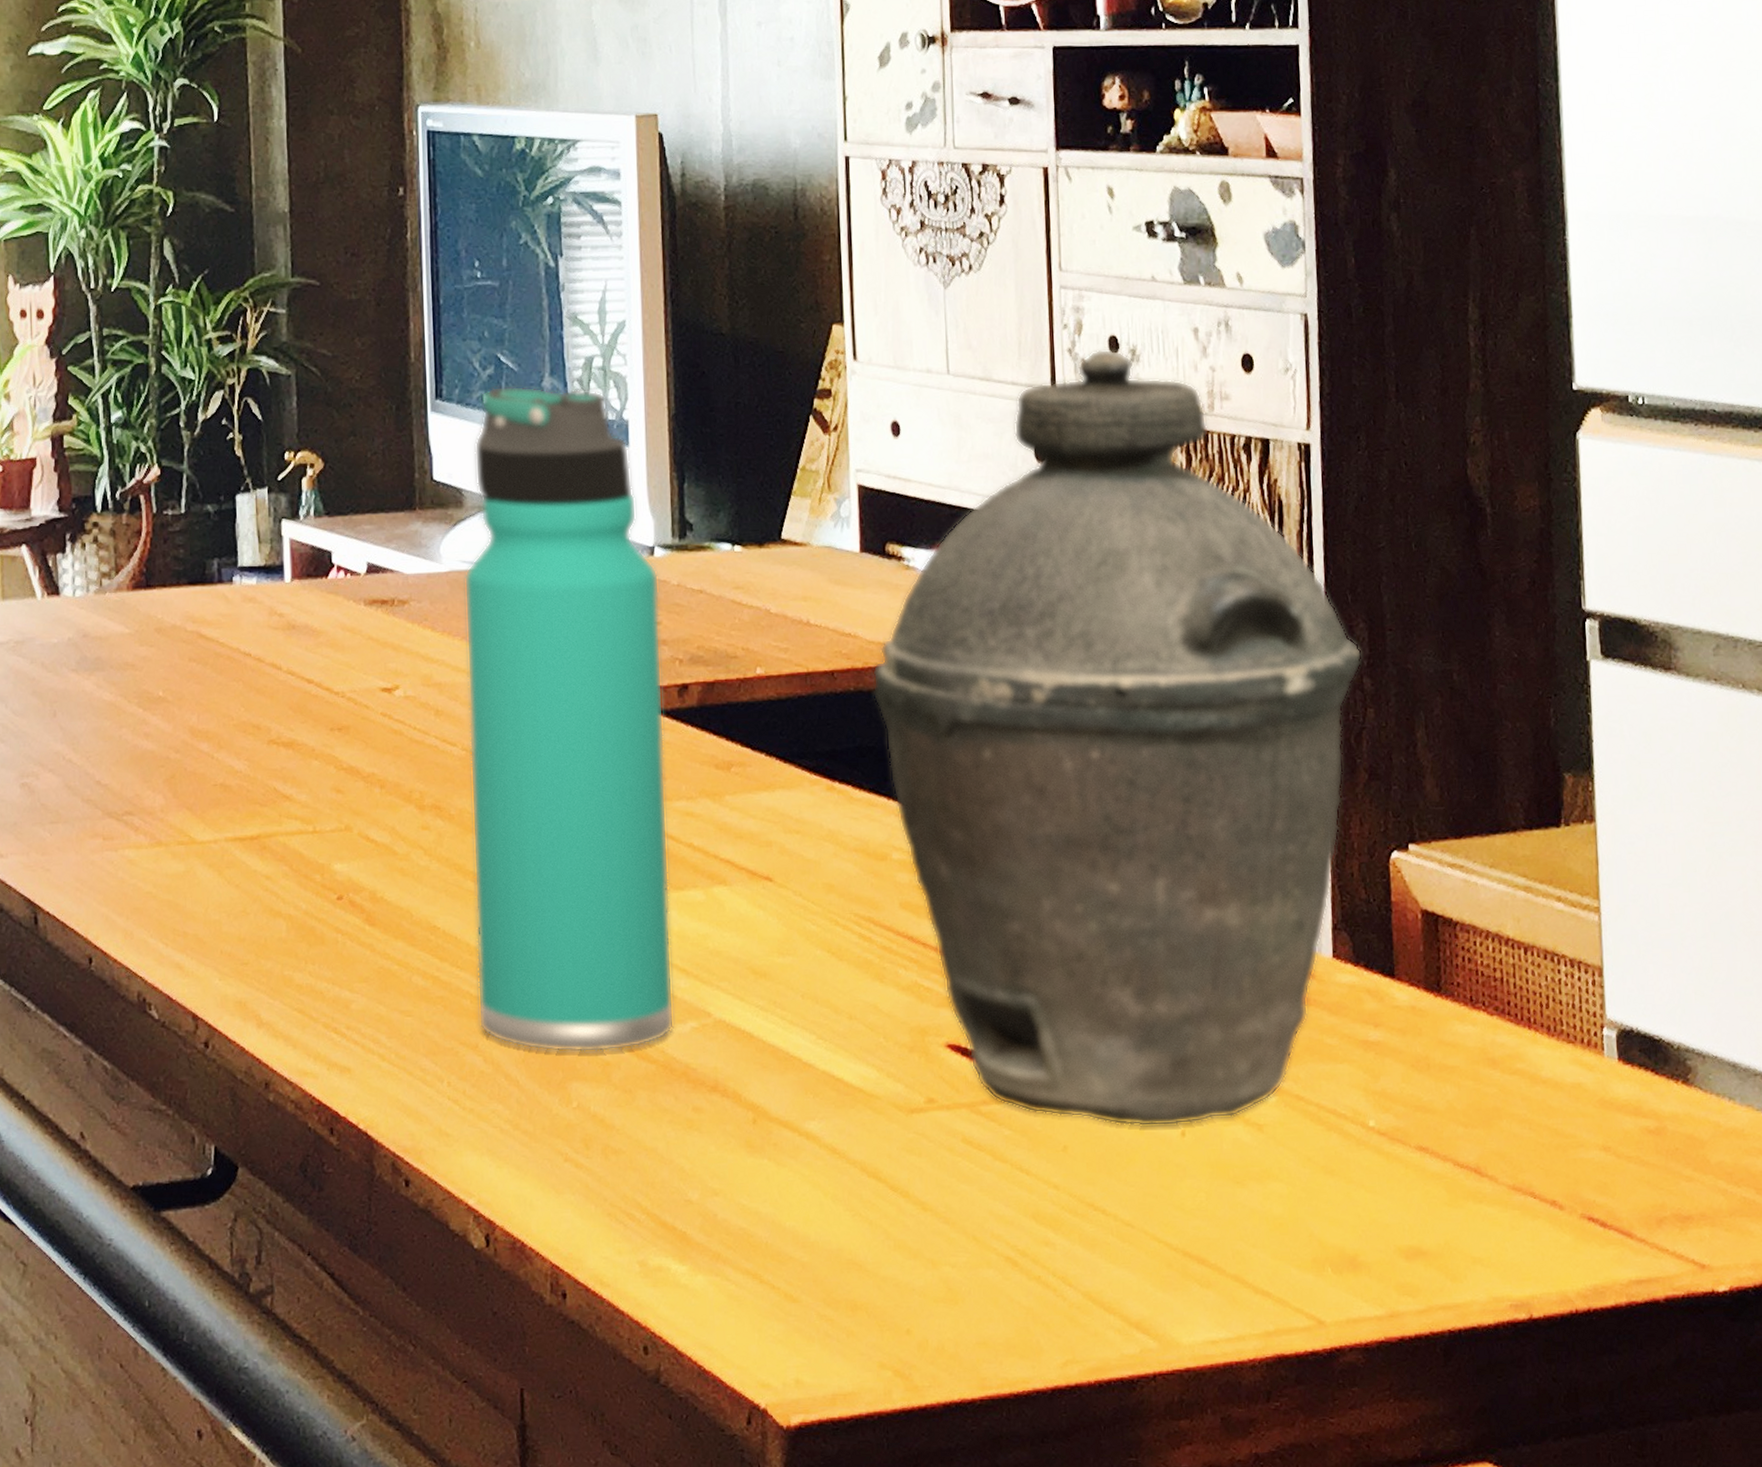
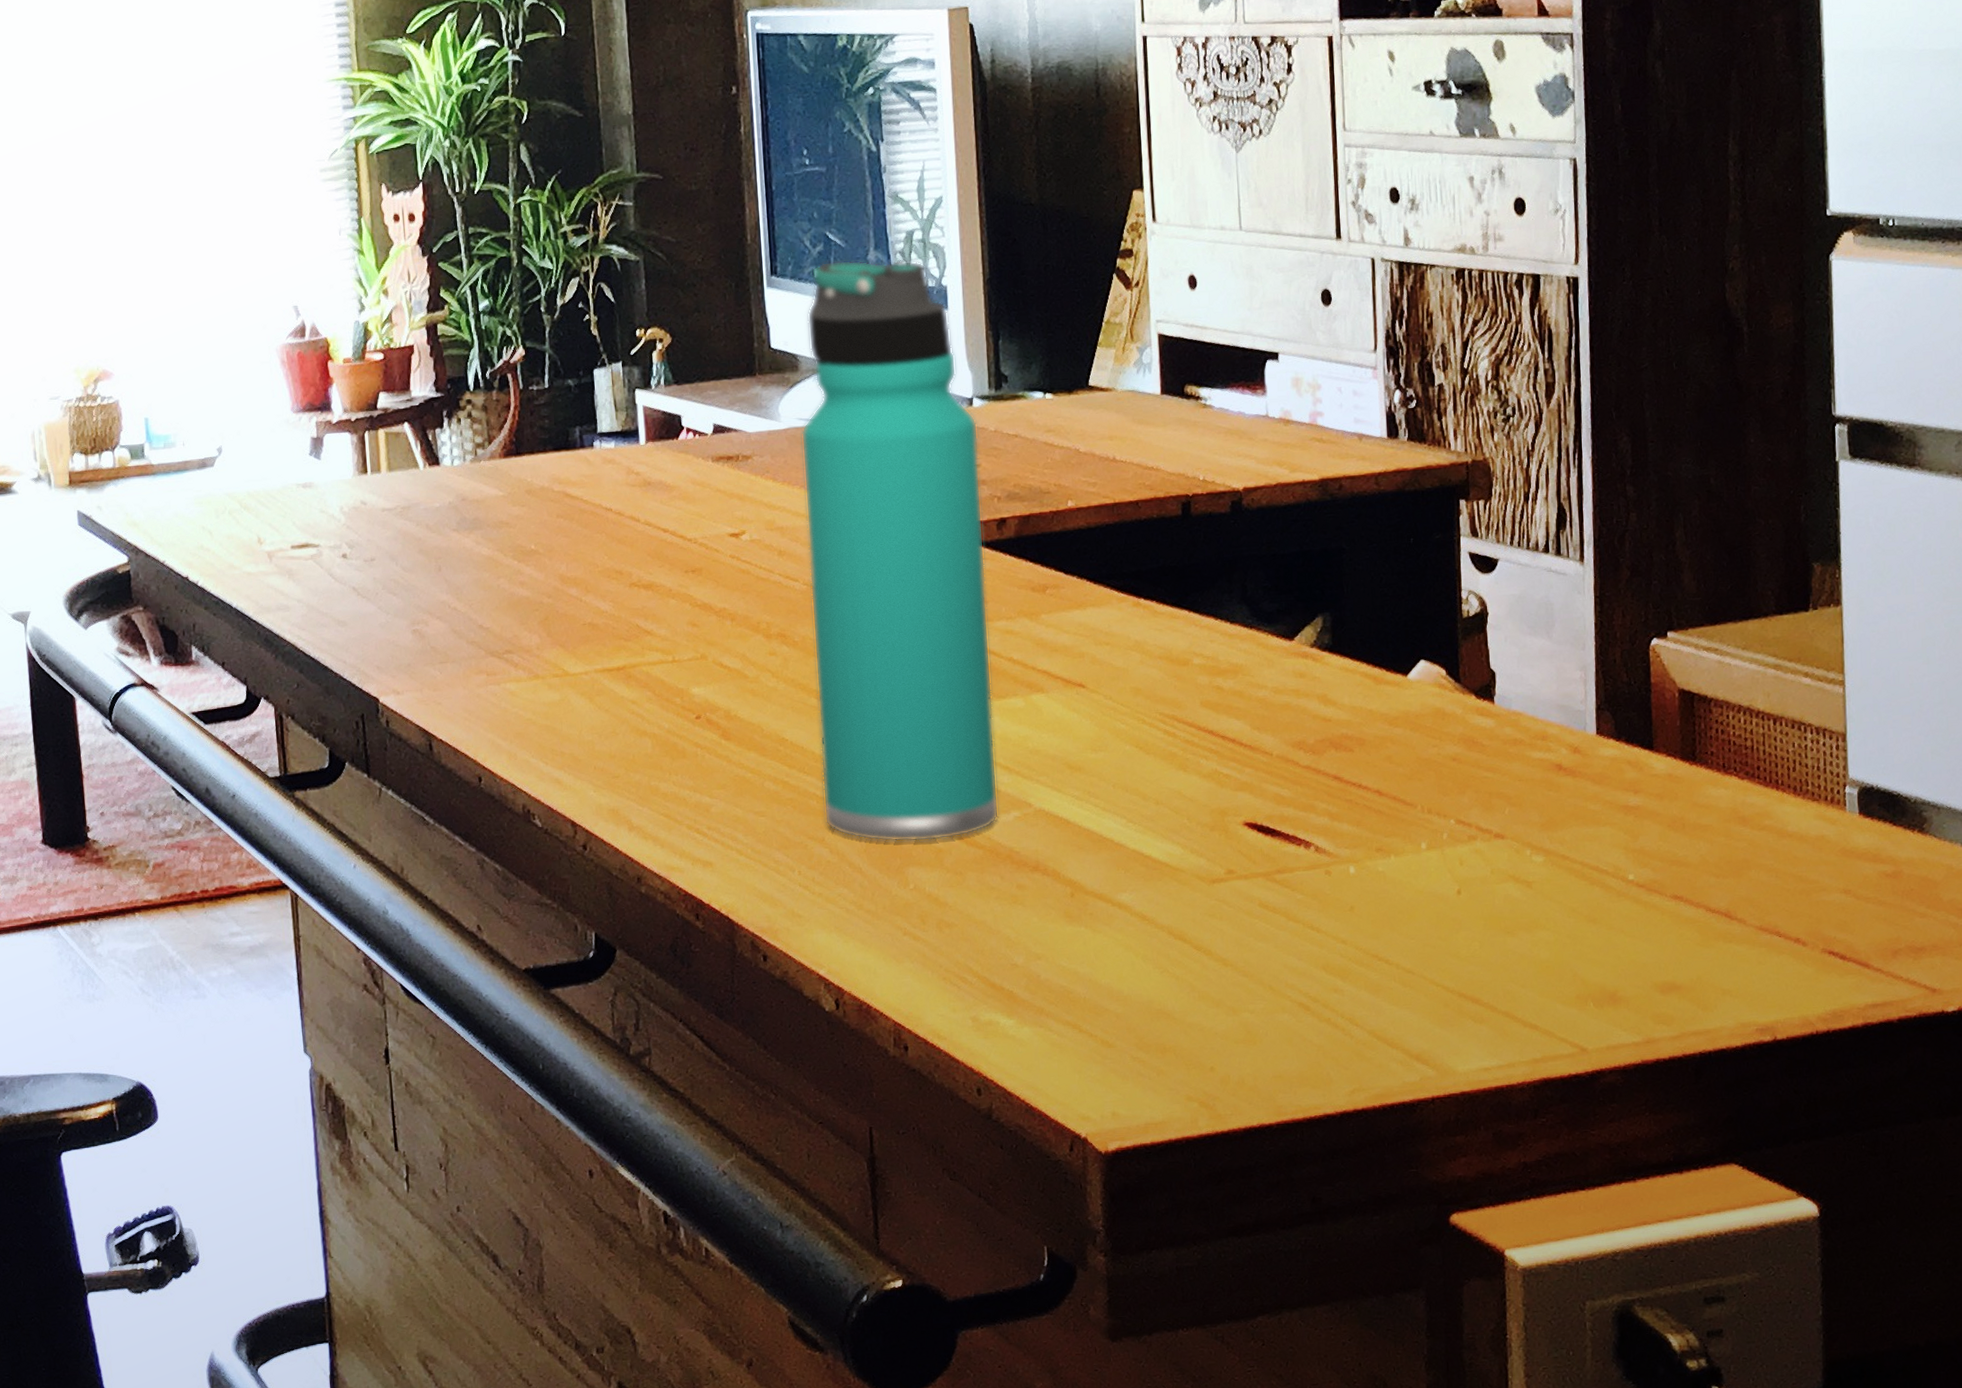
kettle: present [872,349,1362,1127] -> none [1173,200,1626,888]

